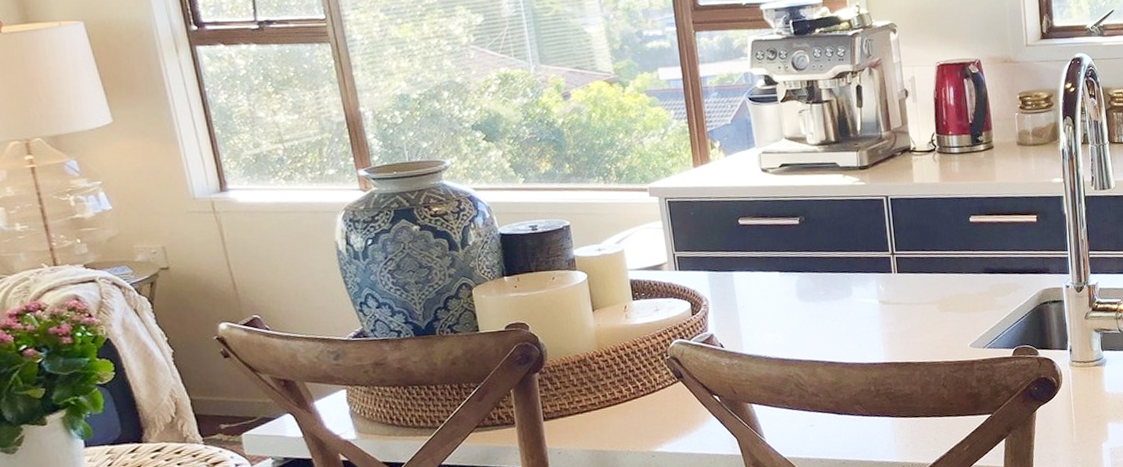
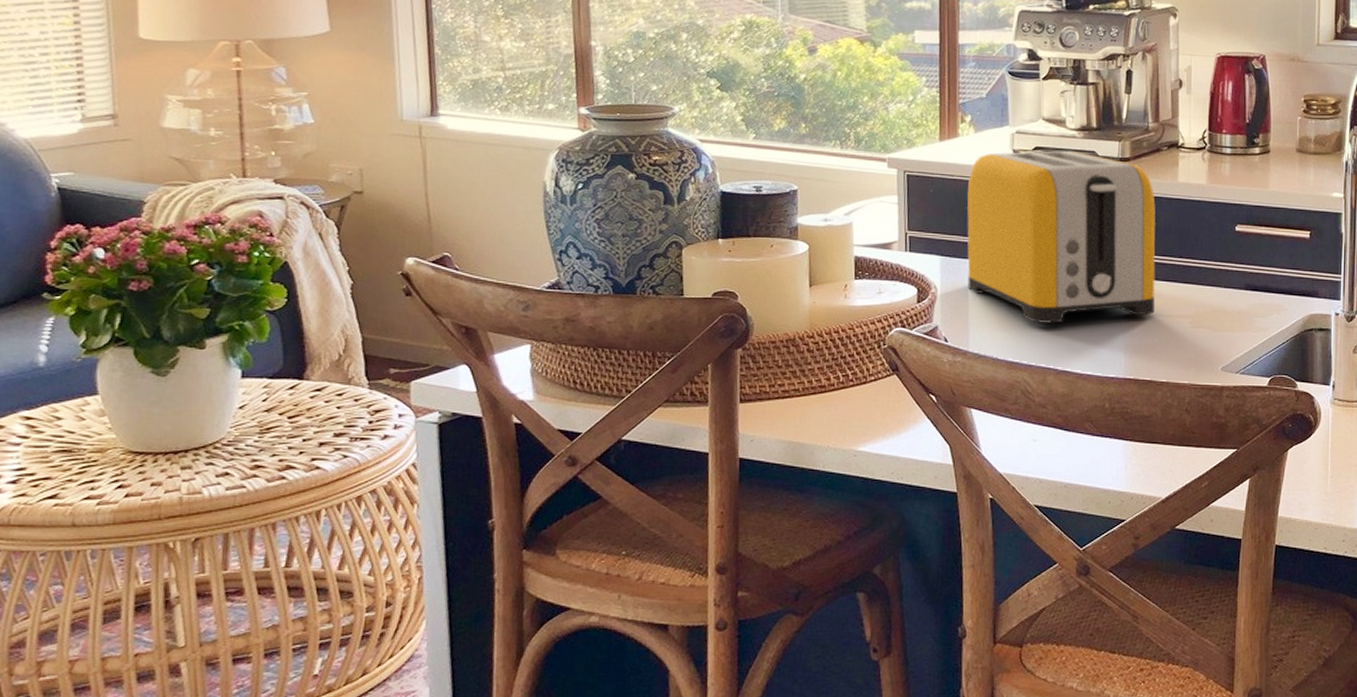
toaster: none [724,164,905,323] -> present [967,150,1156,324]

